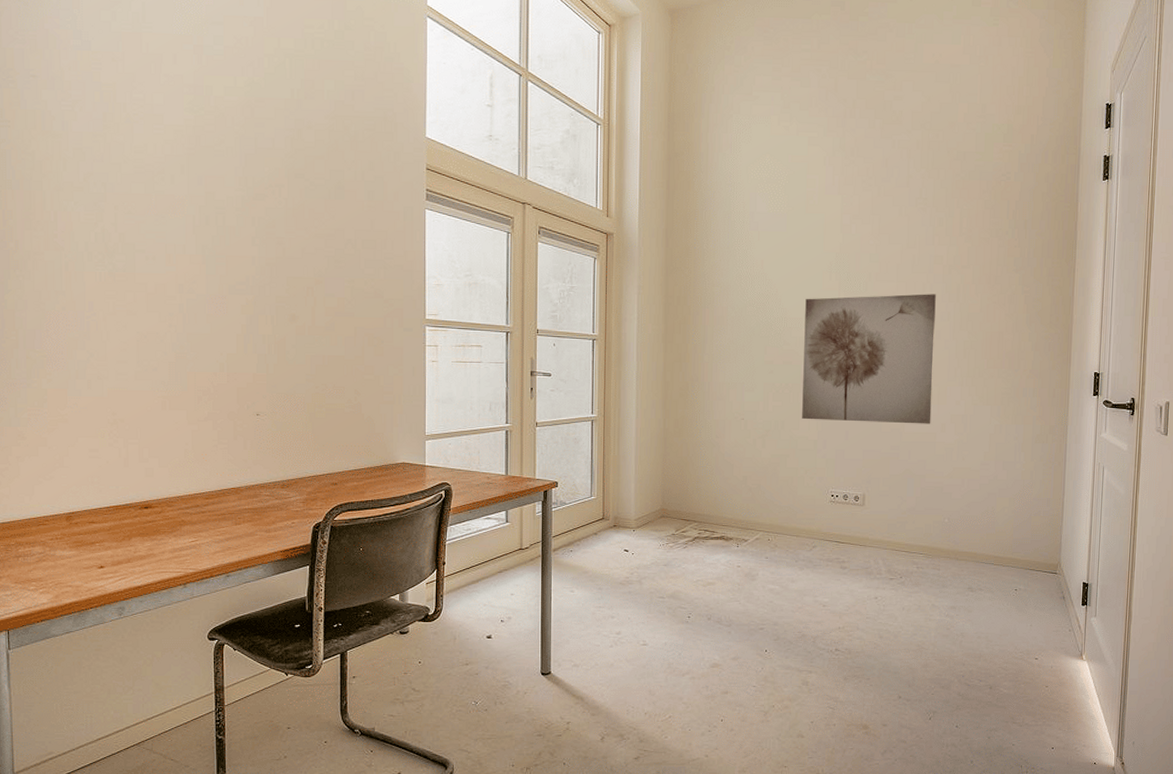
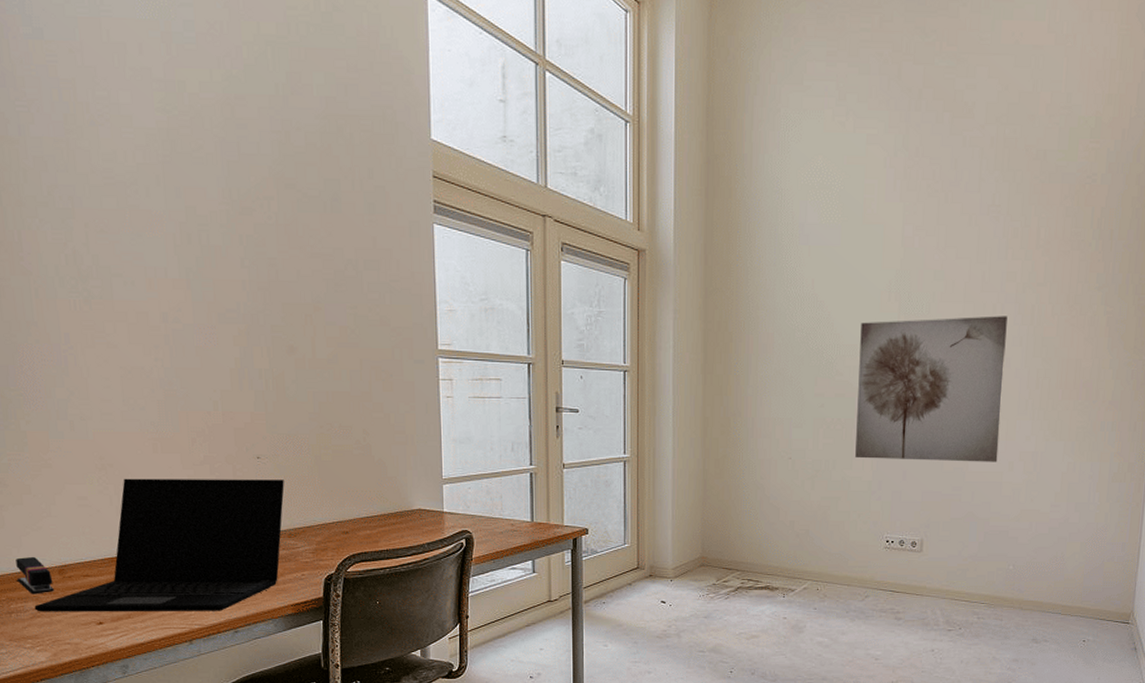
stapler: none [26,504,60,540] -> present [16,556,54,594]
laptop: none [41,432,280,557] -> present [34,478,285,612]

